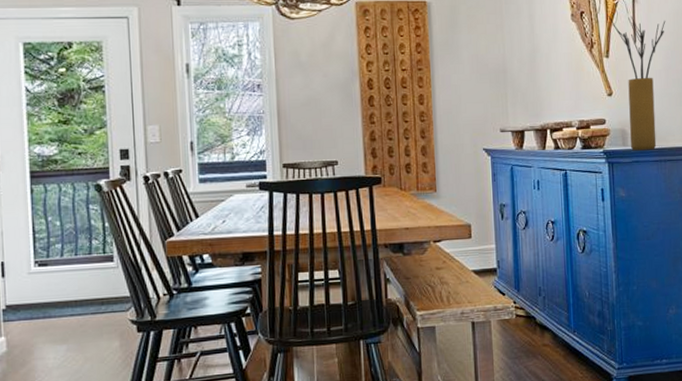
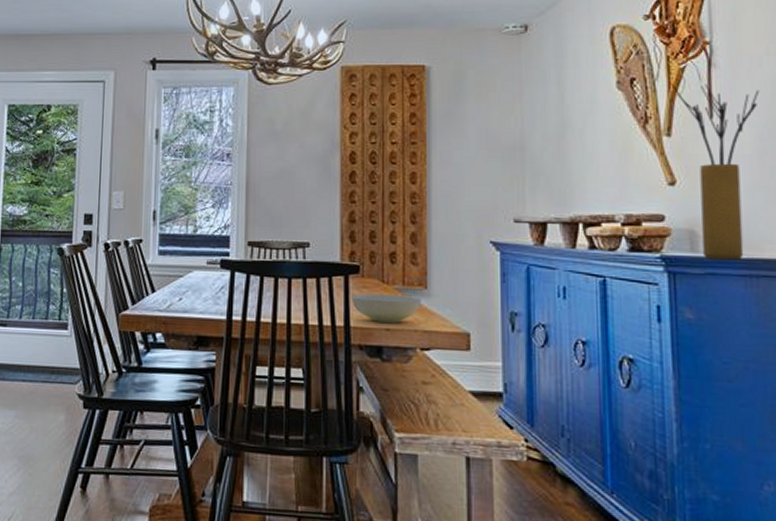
bowl: none [376,199,433,223] -> present [351,293,422,323]

